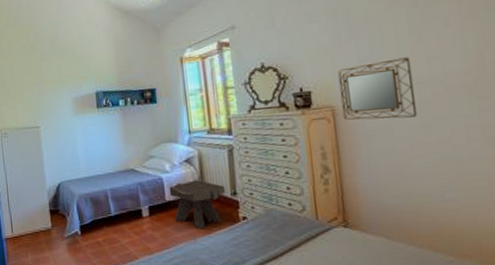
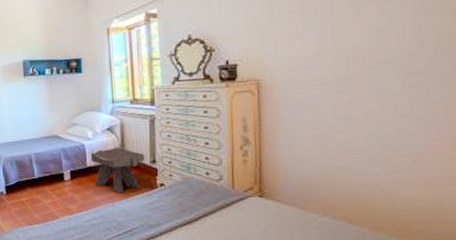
home mirror: present [337,57,418,120] -> none [266,31,346,94]

